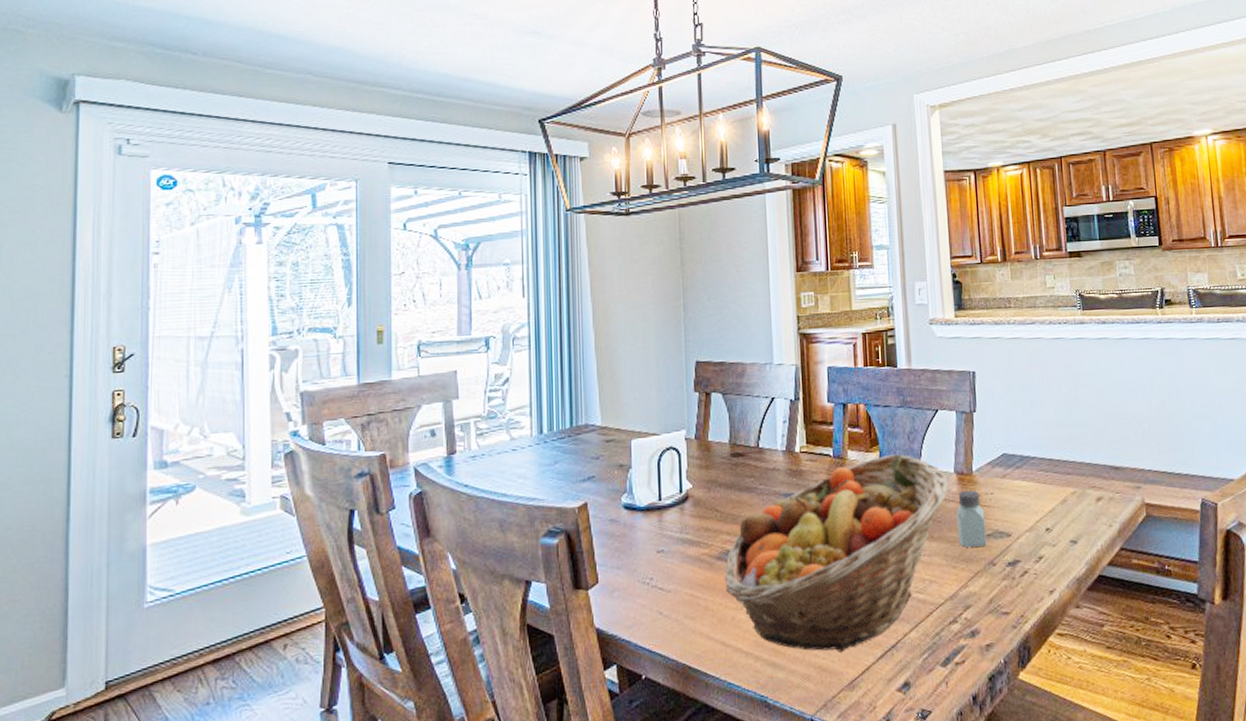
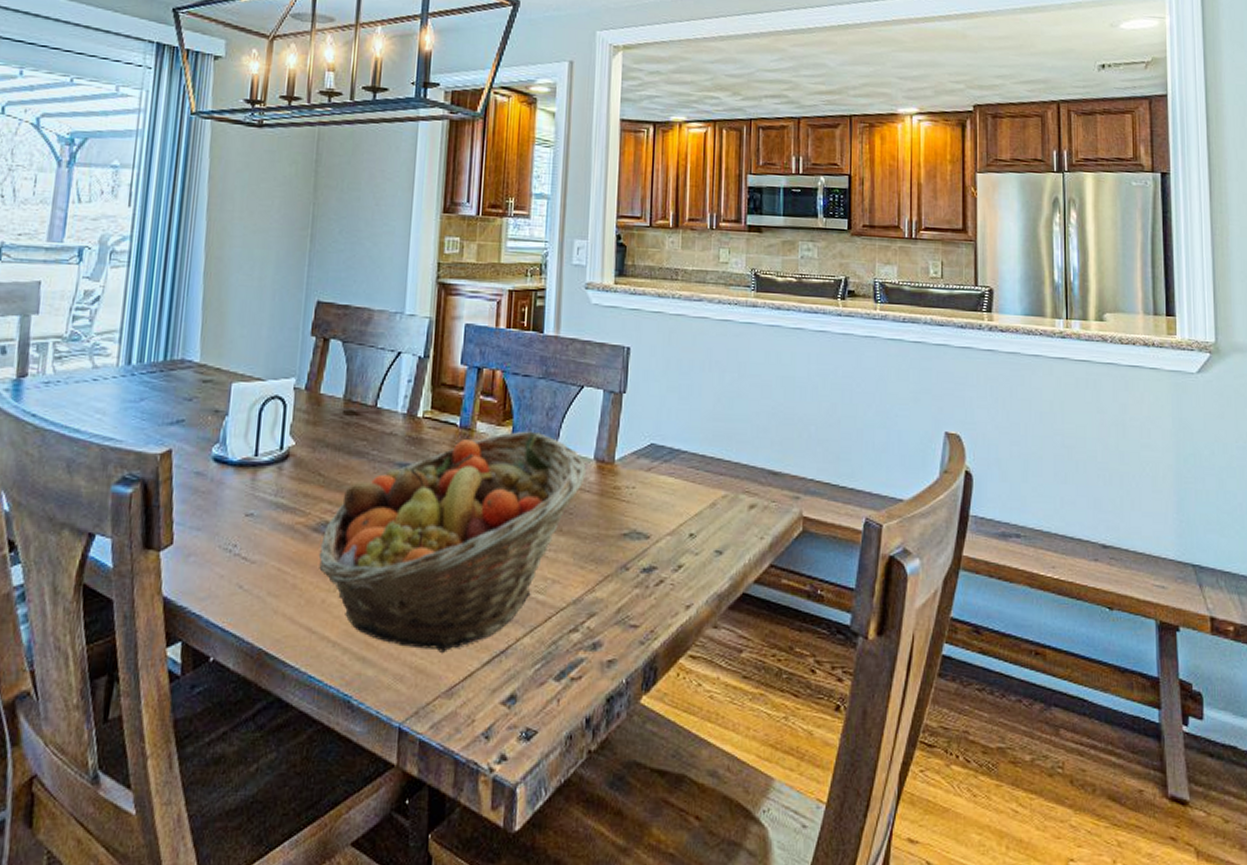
saltshaker: present [956,490,987,547] -> none [590,481,623,547]

